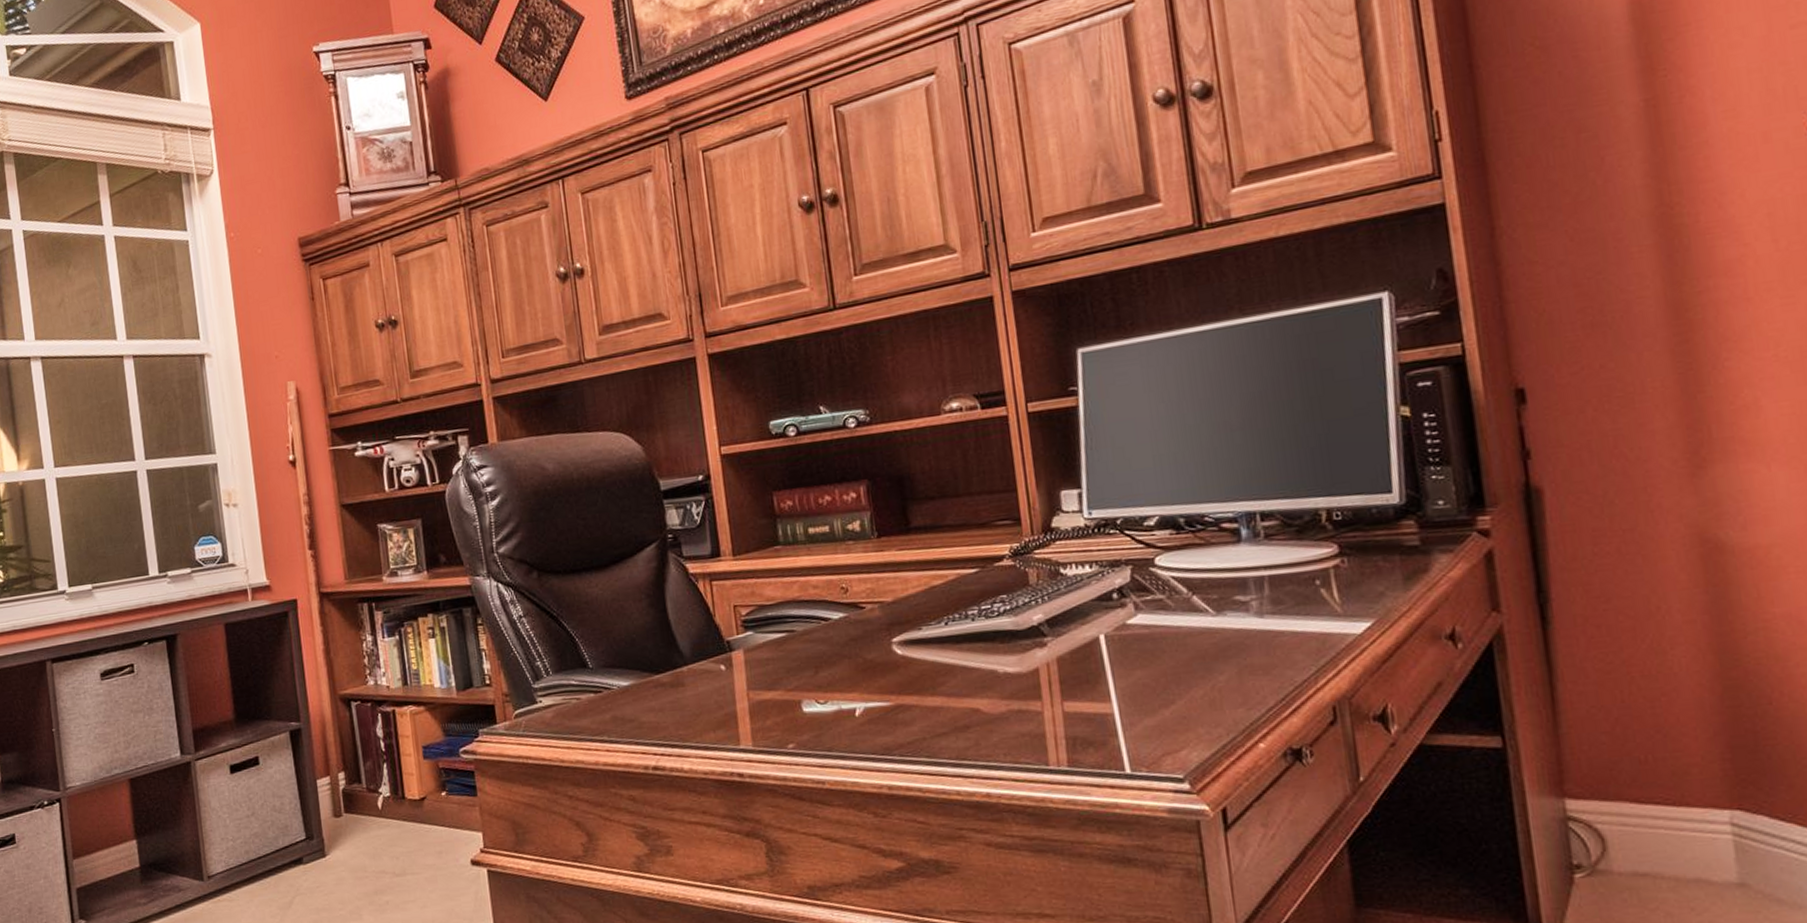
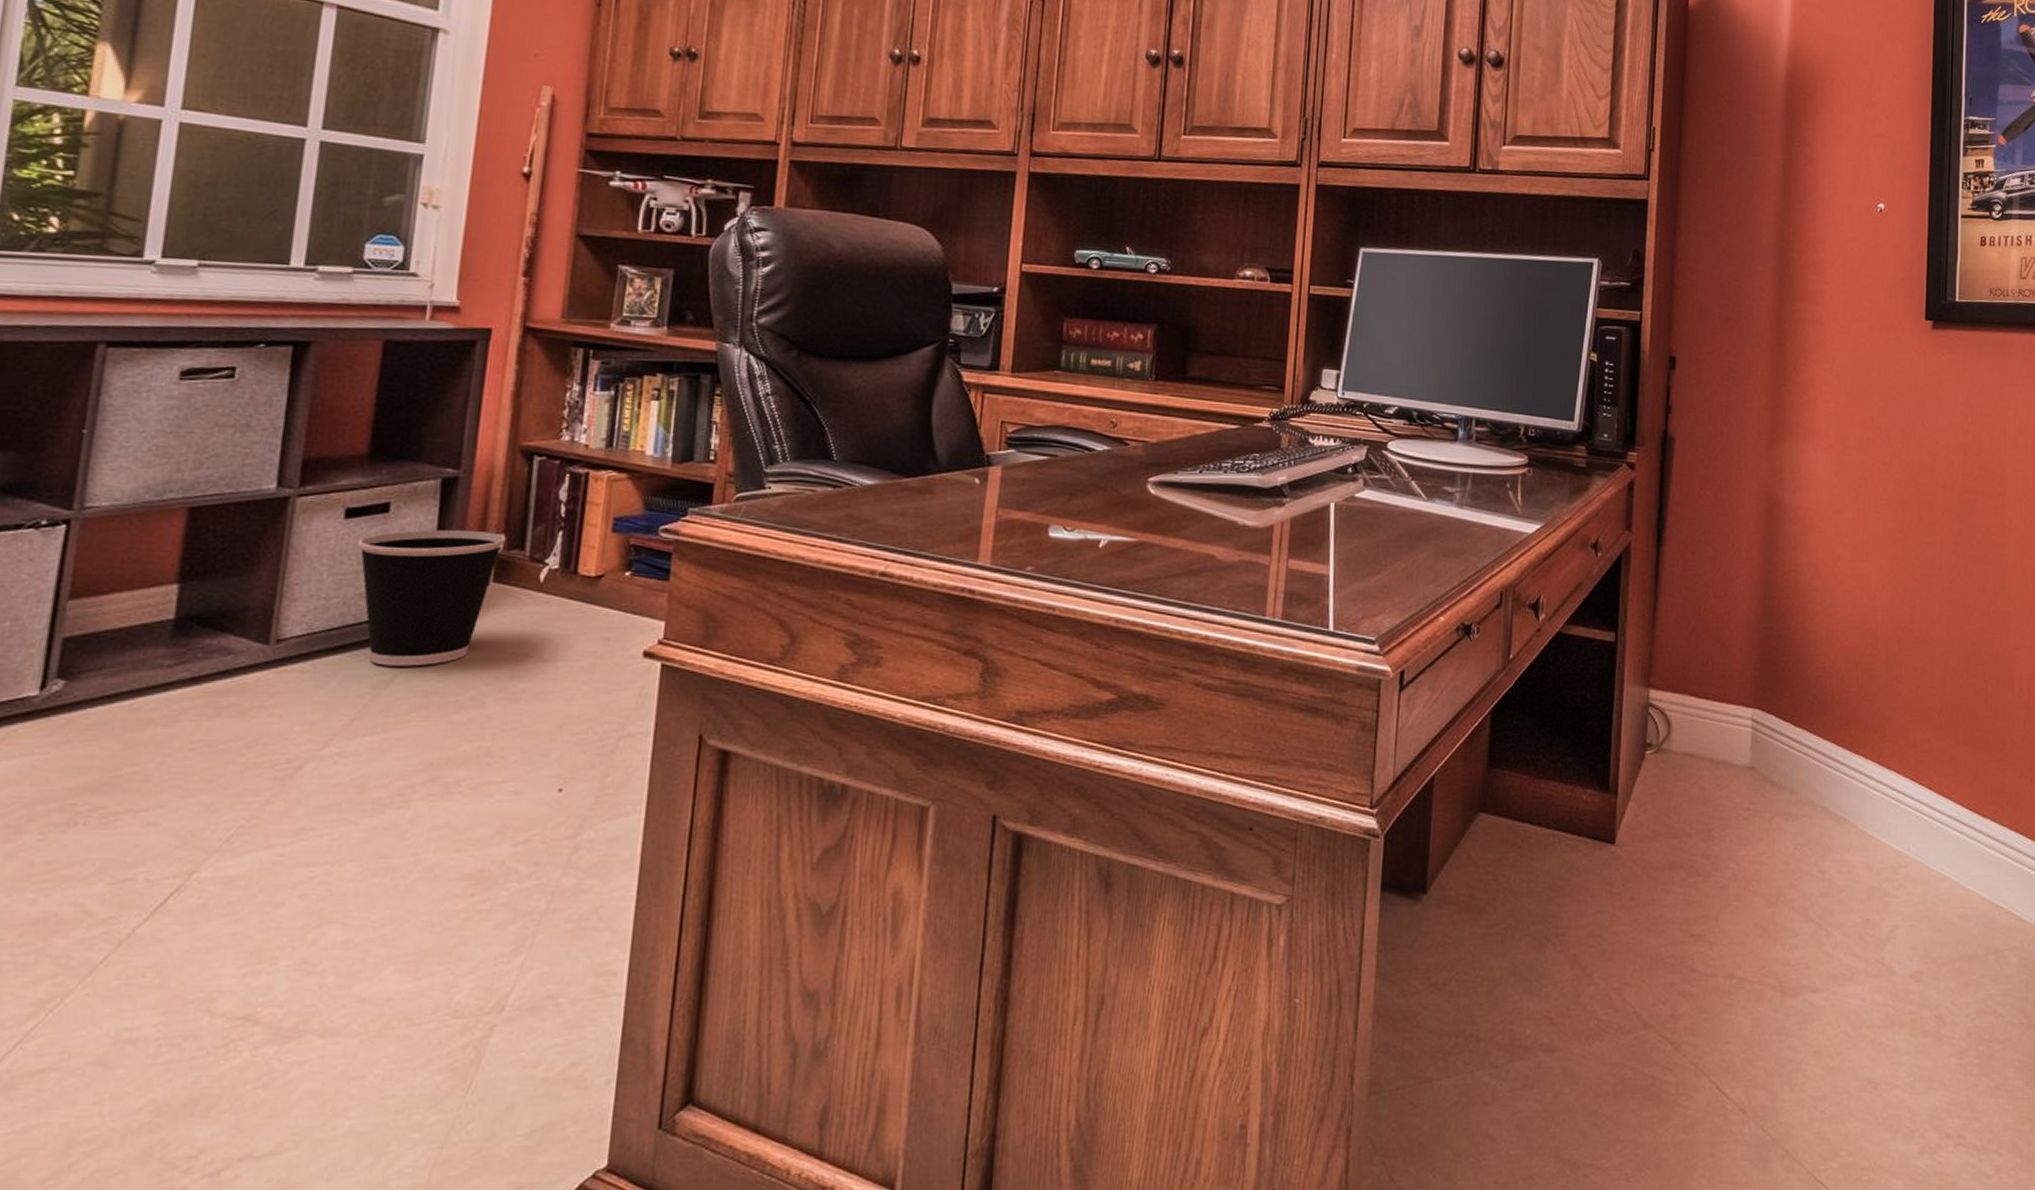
wastebasket: none [244,771,347,891] -> present [358,529,506,667]

